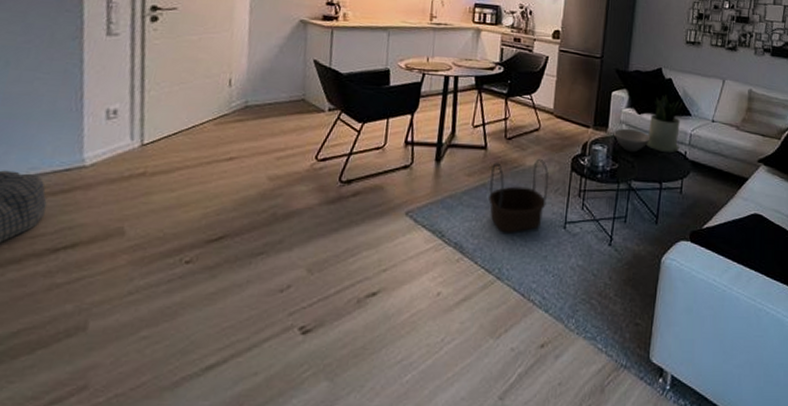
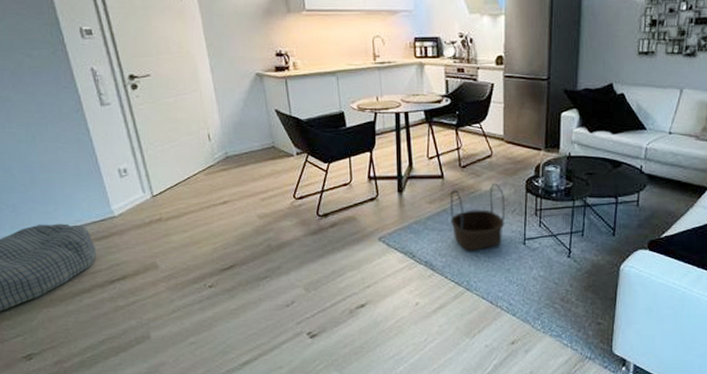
bowl: present [614,128,651,153] -> none [566,148,604,171]
planter: present [645,94,682,153] -> none [599,110,636,168]

